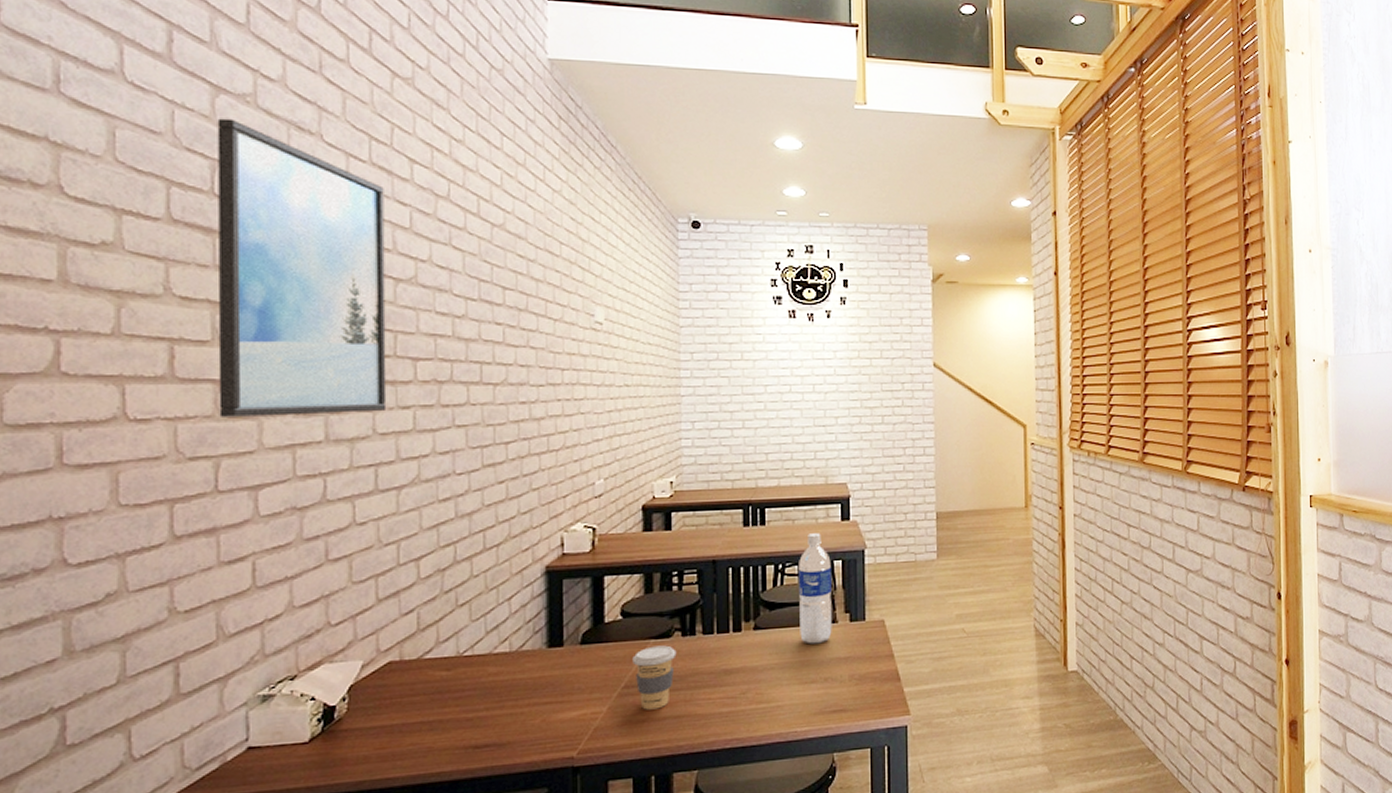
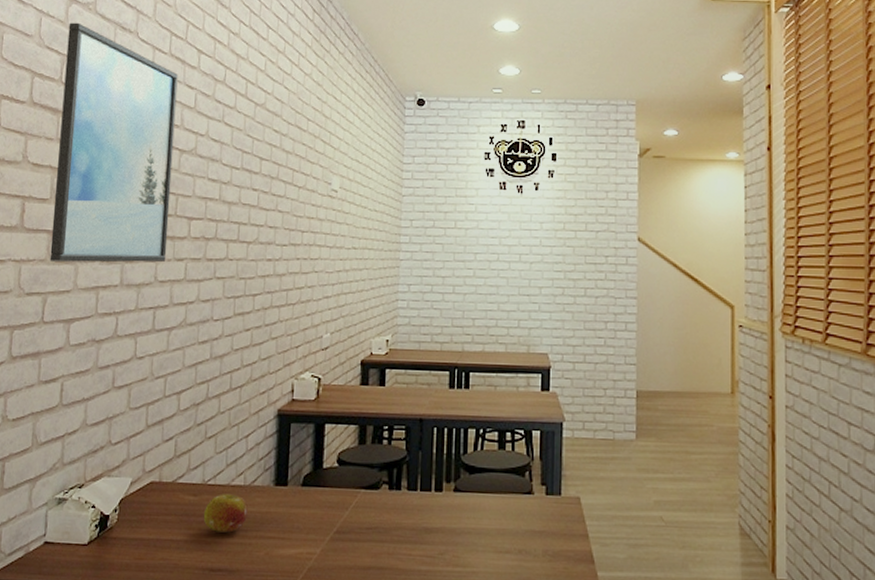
fruit: none [460,663,516,706] -> present [203,494,248,533]
coffee cup: present [632,645,677,710] -> none [345,496,383,558]
water bottle: present [799,533,832,644] -> none [497,401,530,514]

